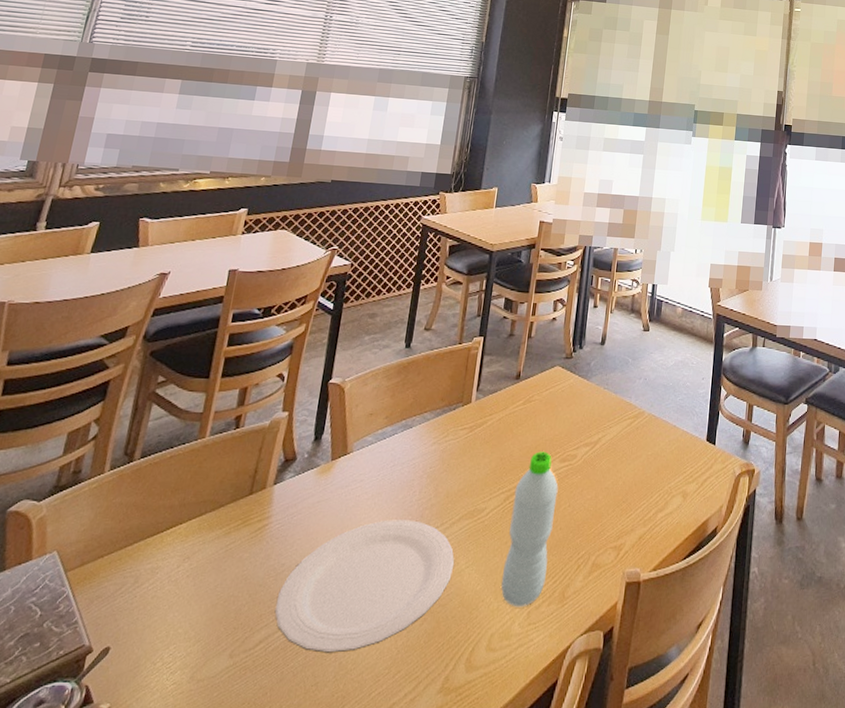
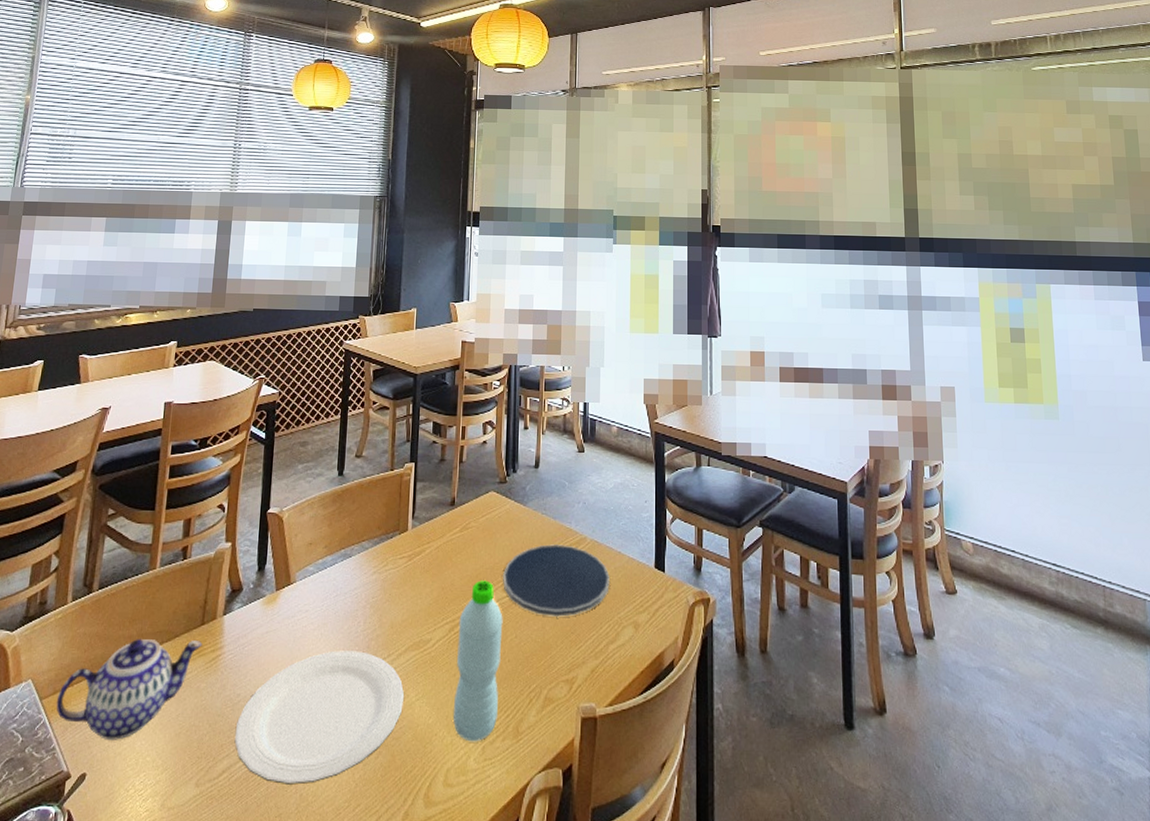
teapot: none [82,509,249,612] -> present [56,639,203,740]
plate: none [560,417,664,487] -> present [502,543,610,617]

